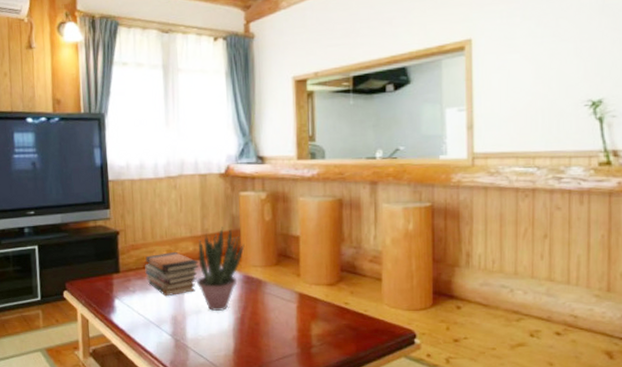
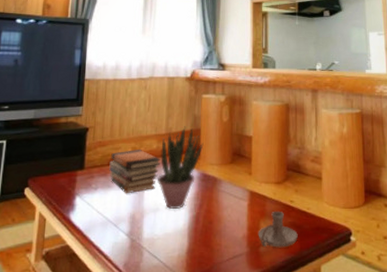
candle holder: none [309,313,354,349] -> present [258,210,298,248]

